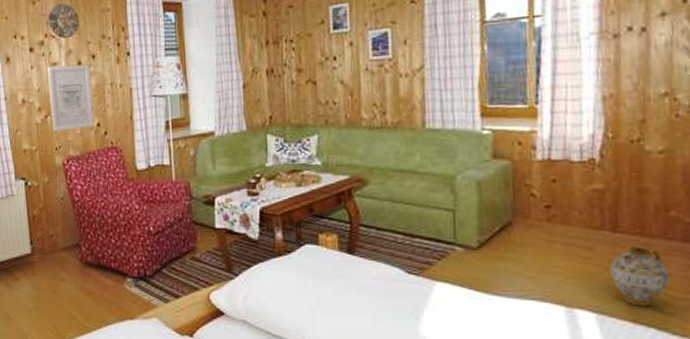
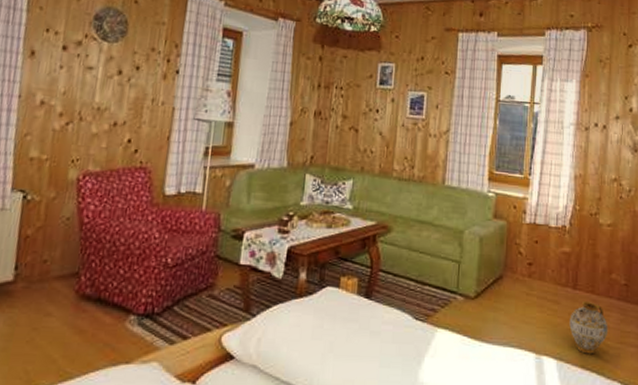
wall art: present [48,64,94,132] -> none [73,69,132,143]

